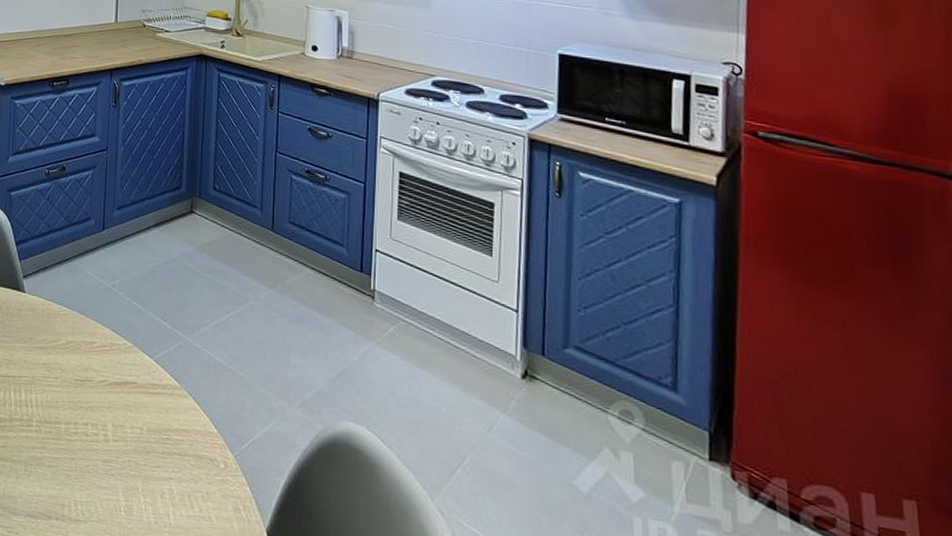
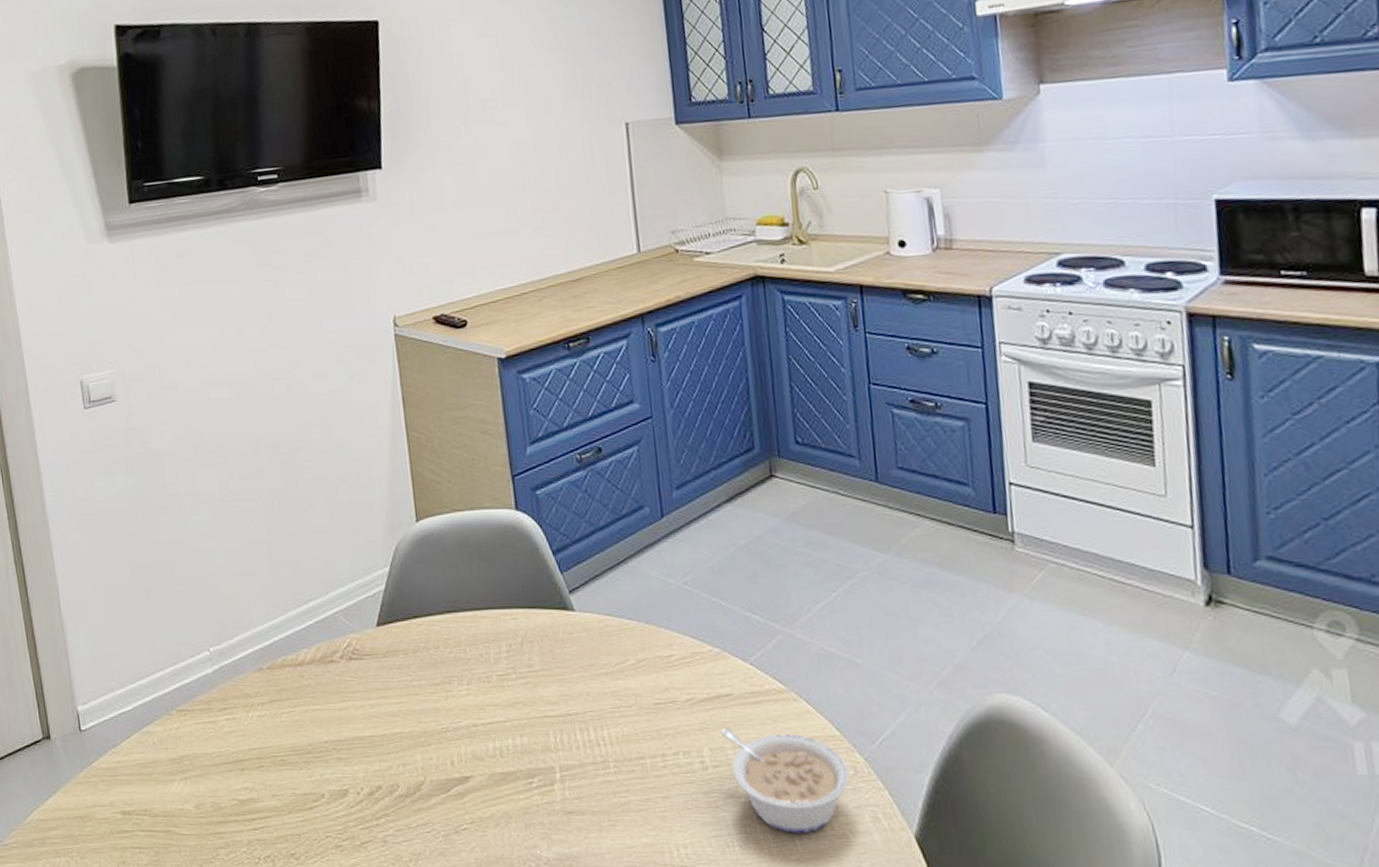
legume: none [124,409,220,511] -> present [722,727,850,834]

